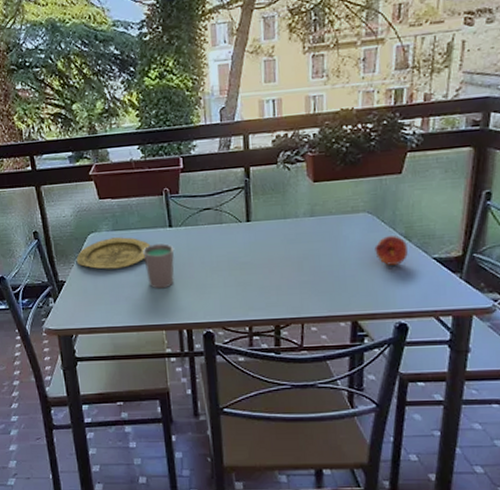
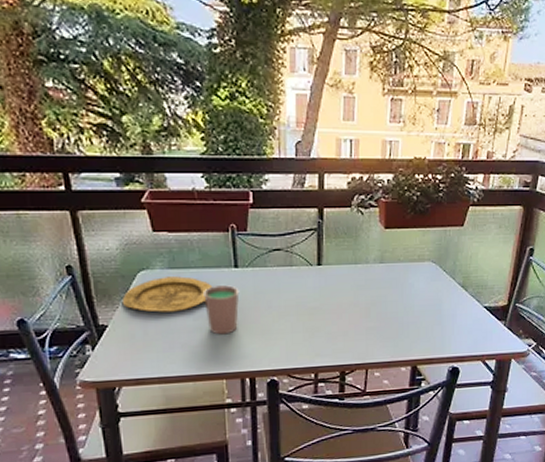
fruit: present [374,236,408,265] -> none [436,285,464,313]

